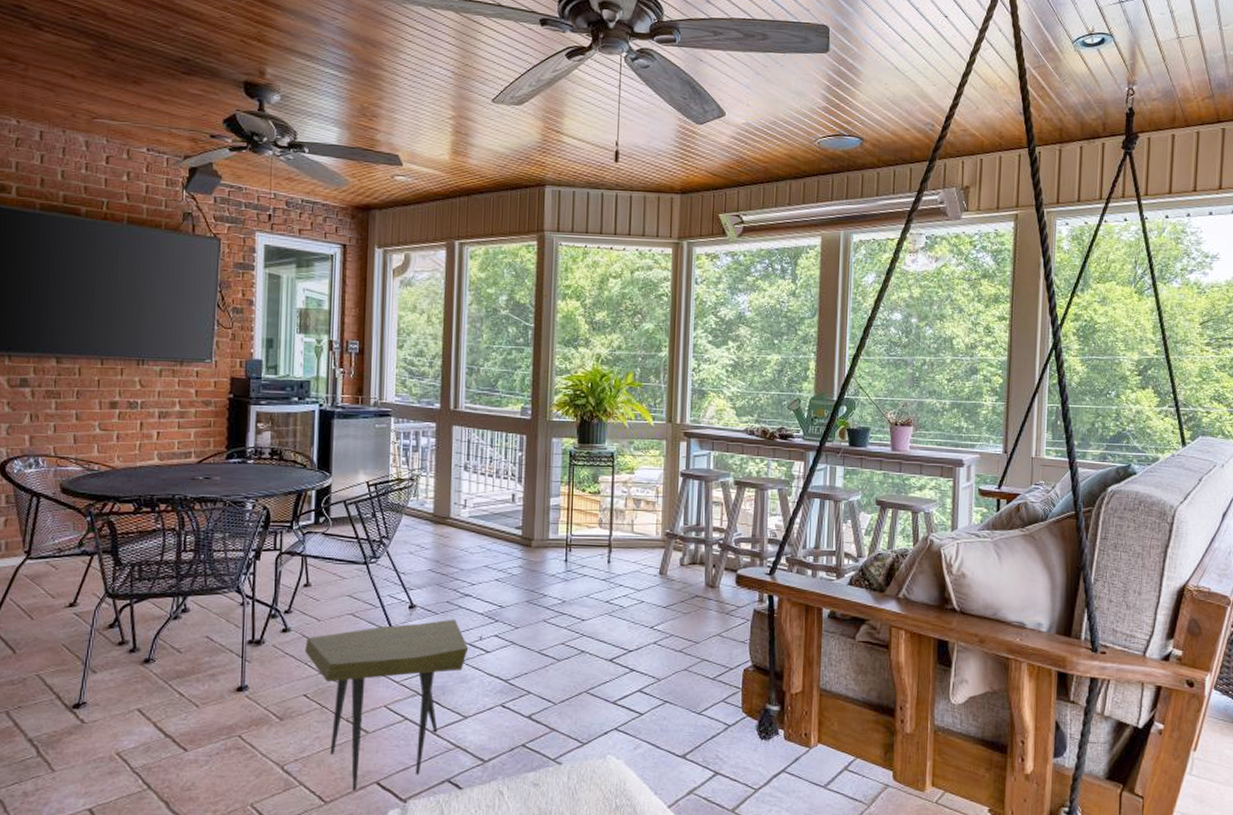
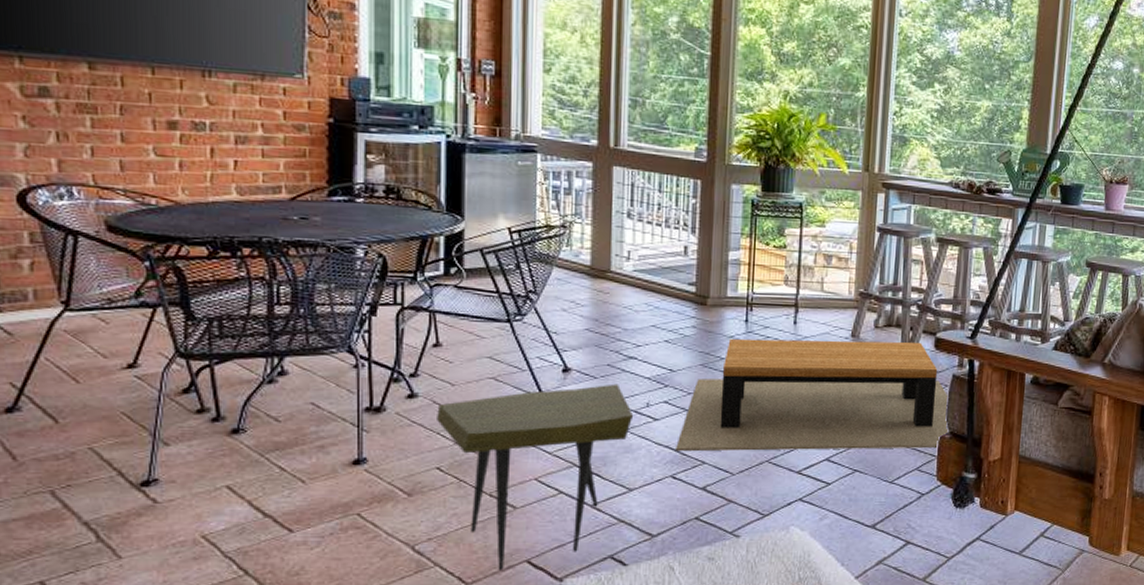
coffee table: none [505,577,752,682] -> present [676,338,950,452]

